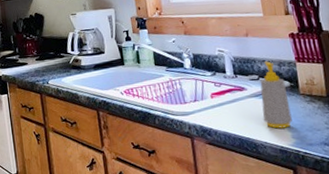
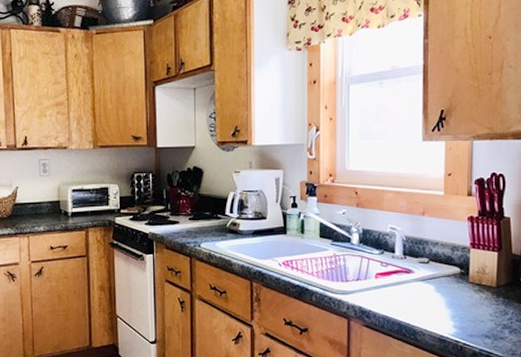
soap bottle: present [260,61,292,129] -> none [426,244,457,317]

